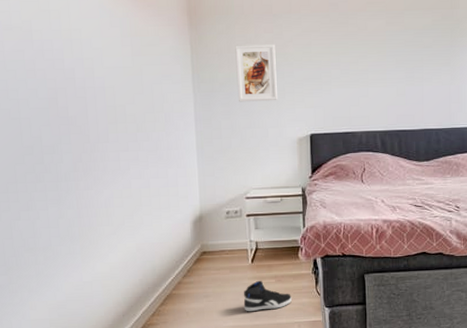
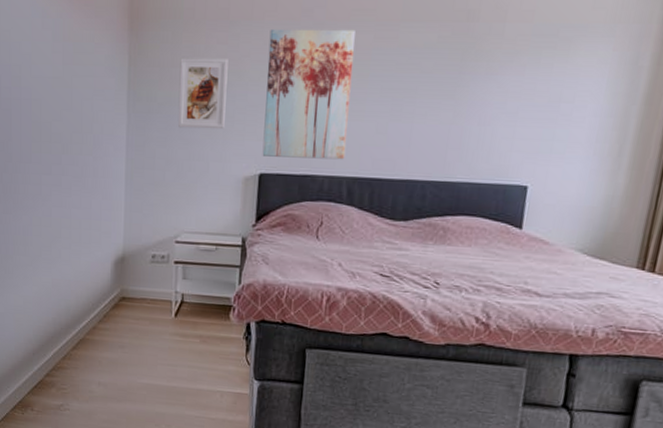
sneaker: present [243,280,292,312] -> none [161,337,216,373]
wall art: none [306,17,376,120] -> present [262,28,355,160]

